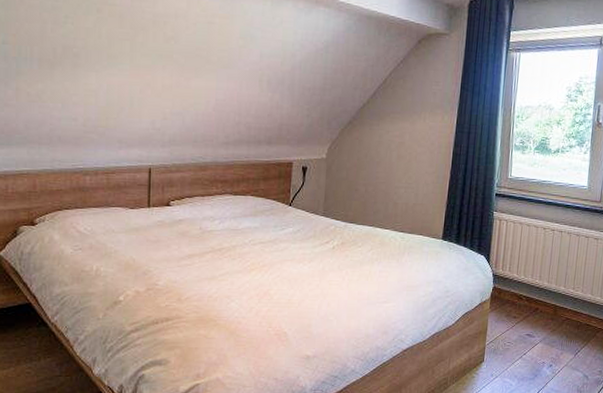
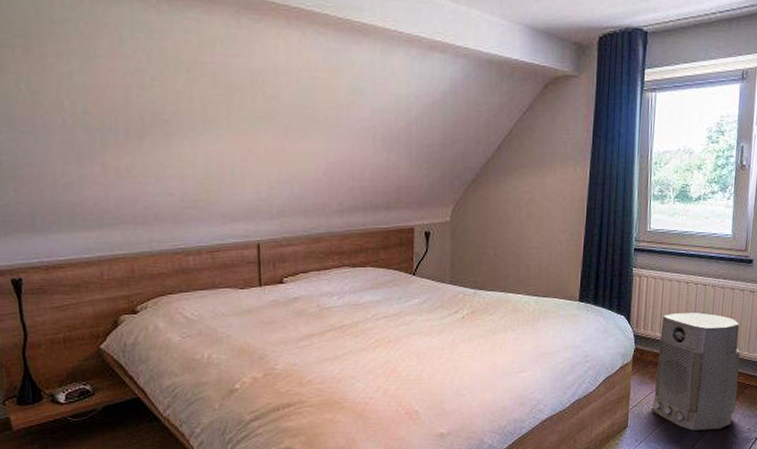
air purifier: none [507,256,593,370] -> present [652,312,741,431]

